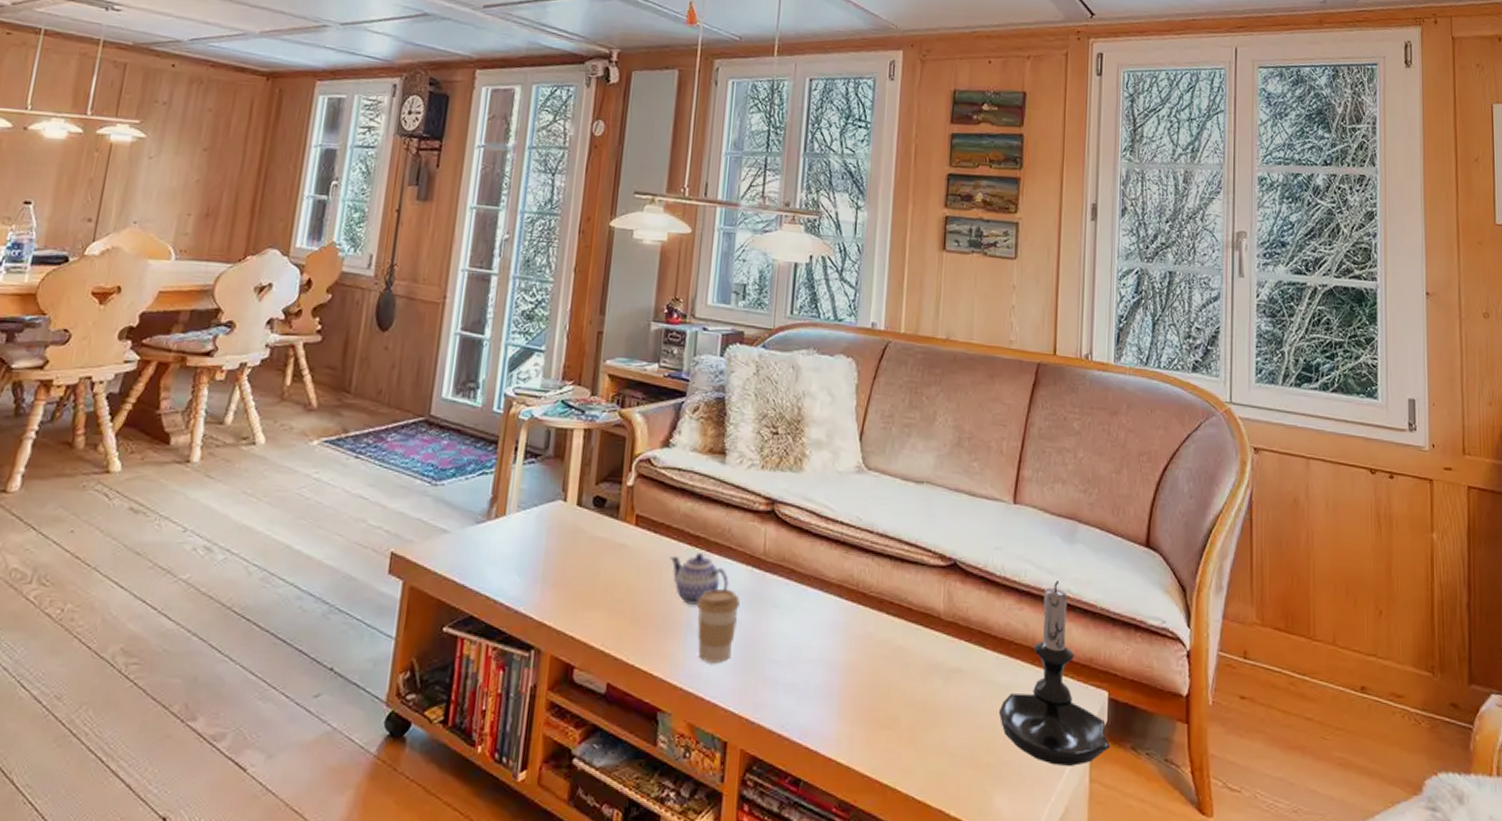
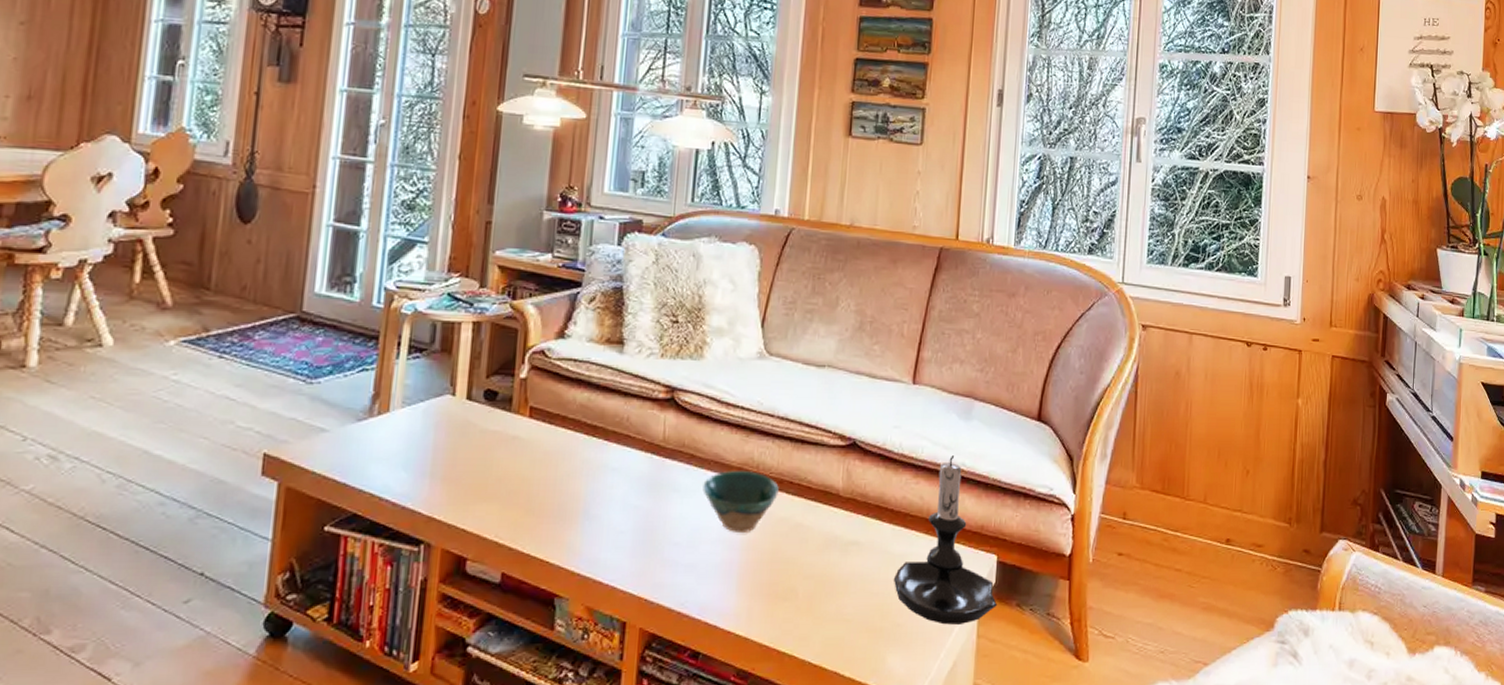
teapot: present [670,553,729,605] -> none [566,442,628,493]
coffee cup: present [696,589,740,663] -> none [594,477,639,548]
bowl: none [803,588,879,653] -> present [703,471,779,532]

